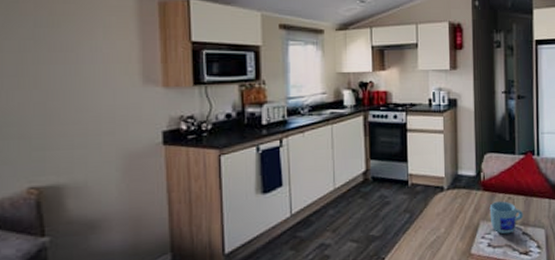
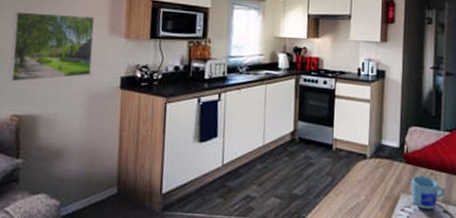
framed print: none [16,64,126,149] -> present [9,11,95,82]

